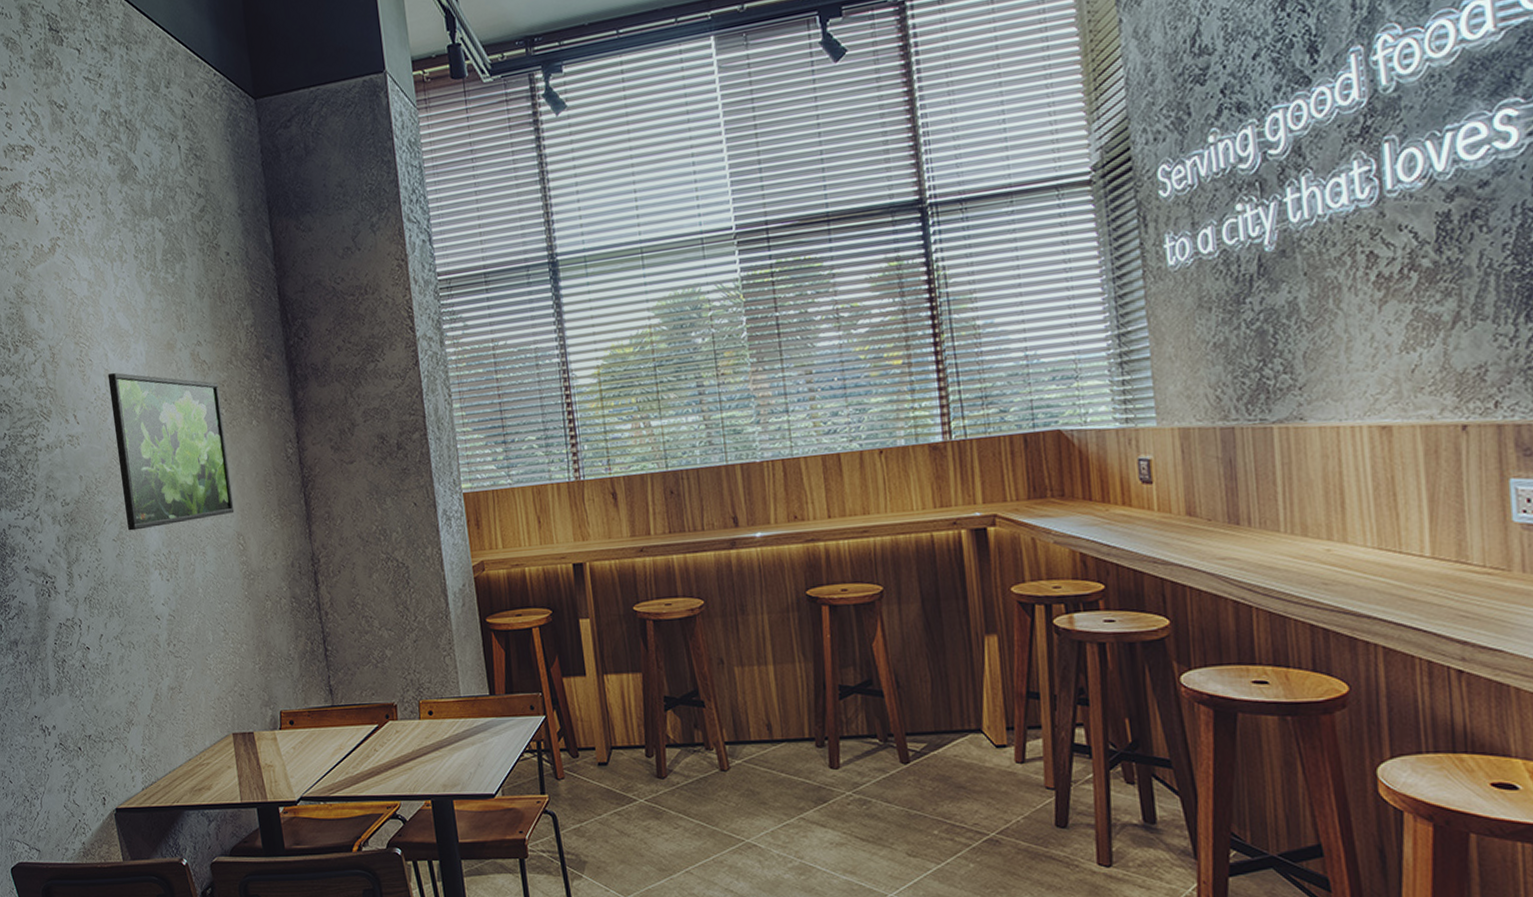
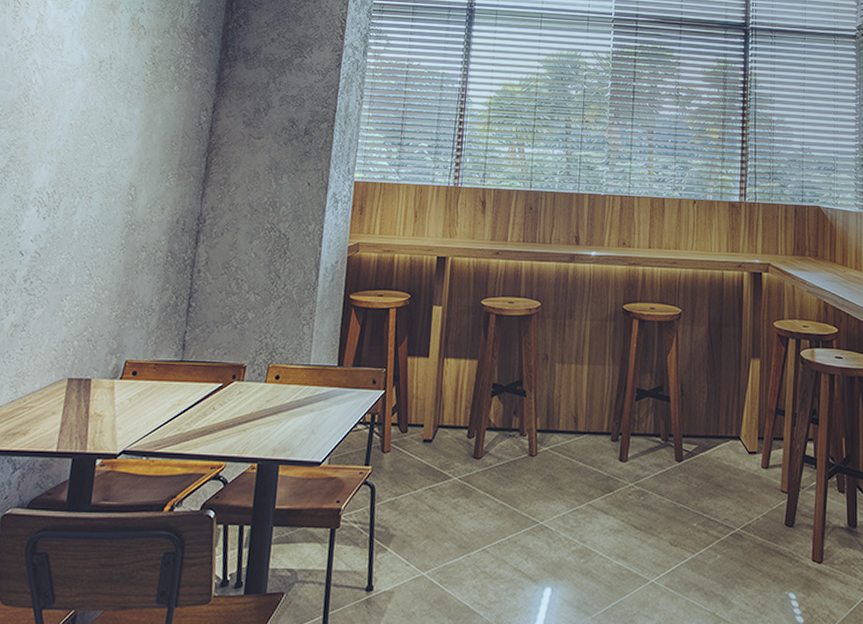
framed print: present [107,373,235,531] -> none [16,19,151,166]

